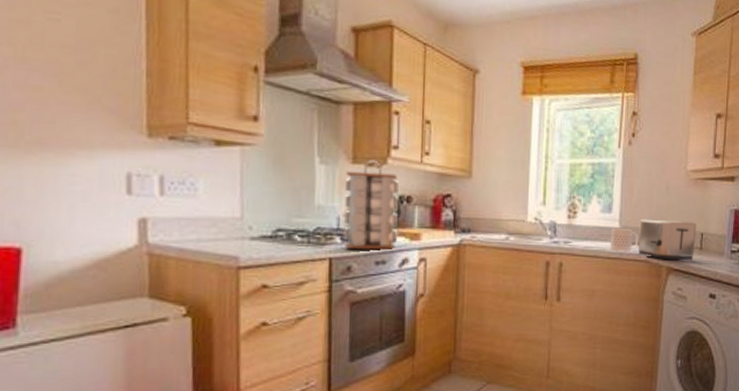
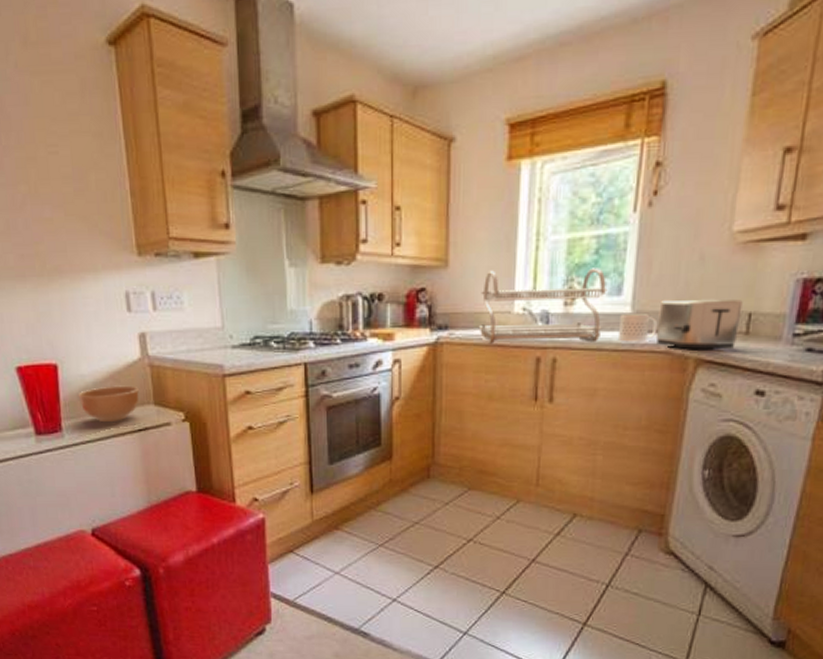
bowl: none [46,275,131,318] -> present [78,385,139,423]
spice rack: present [344,159,399,251] -> none [315,257,371,353]
dish rack: none [497,183,601,251] -> present [478,268,608,344]

